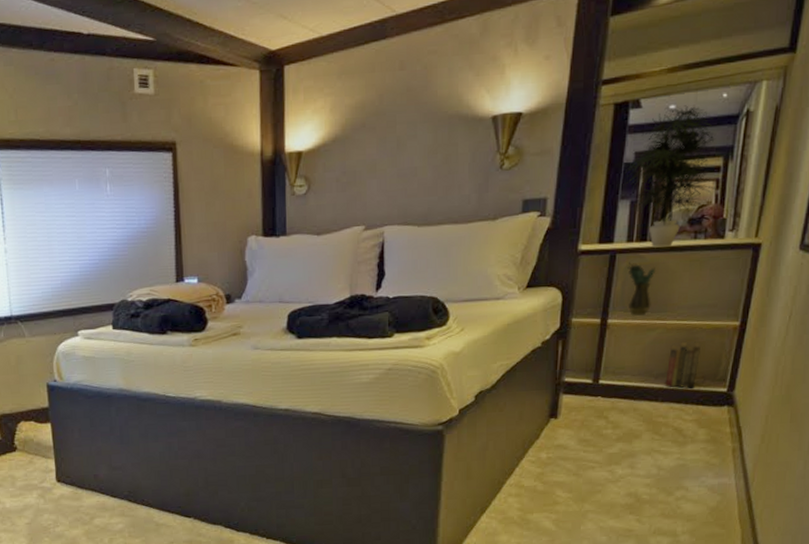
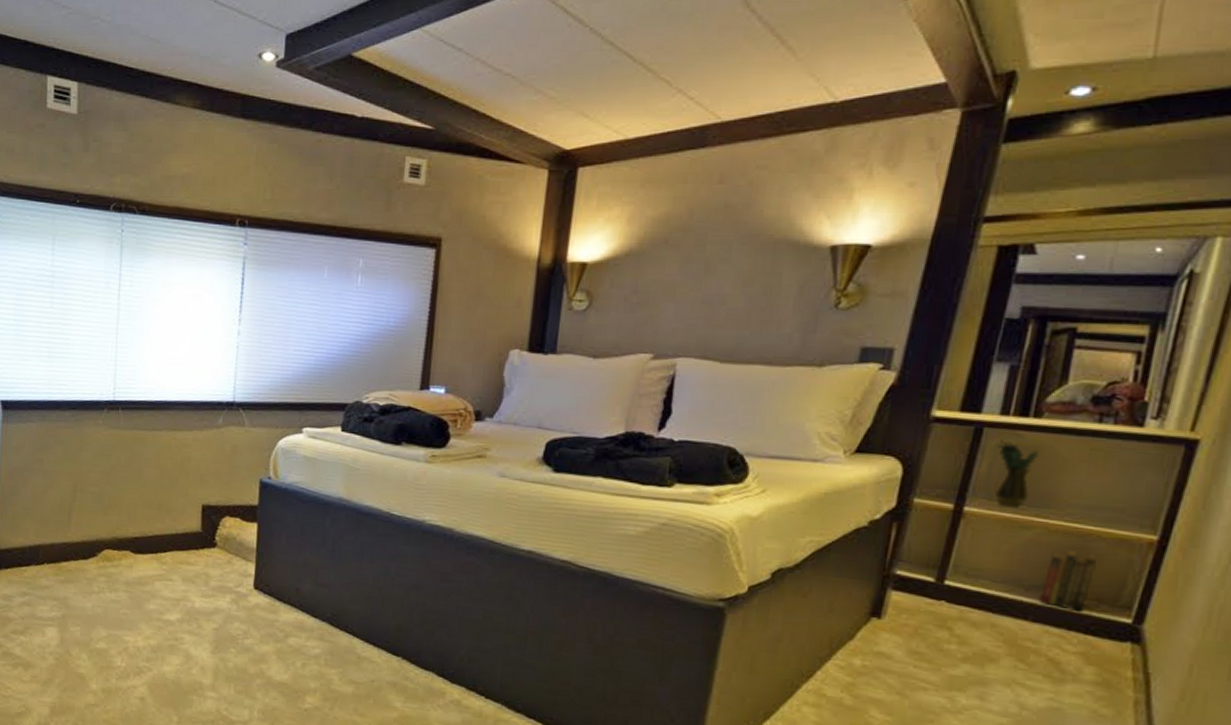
plant: present [624,105,720,248] -> none [1005,257,1146,428]

